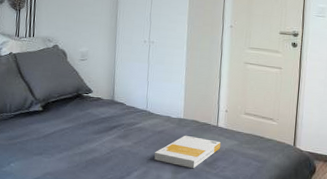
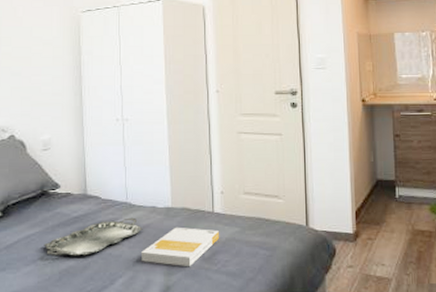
serving tray: none [75,123,158,150] -> present [44,217,143,256]

